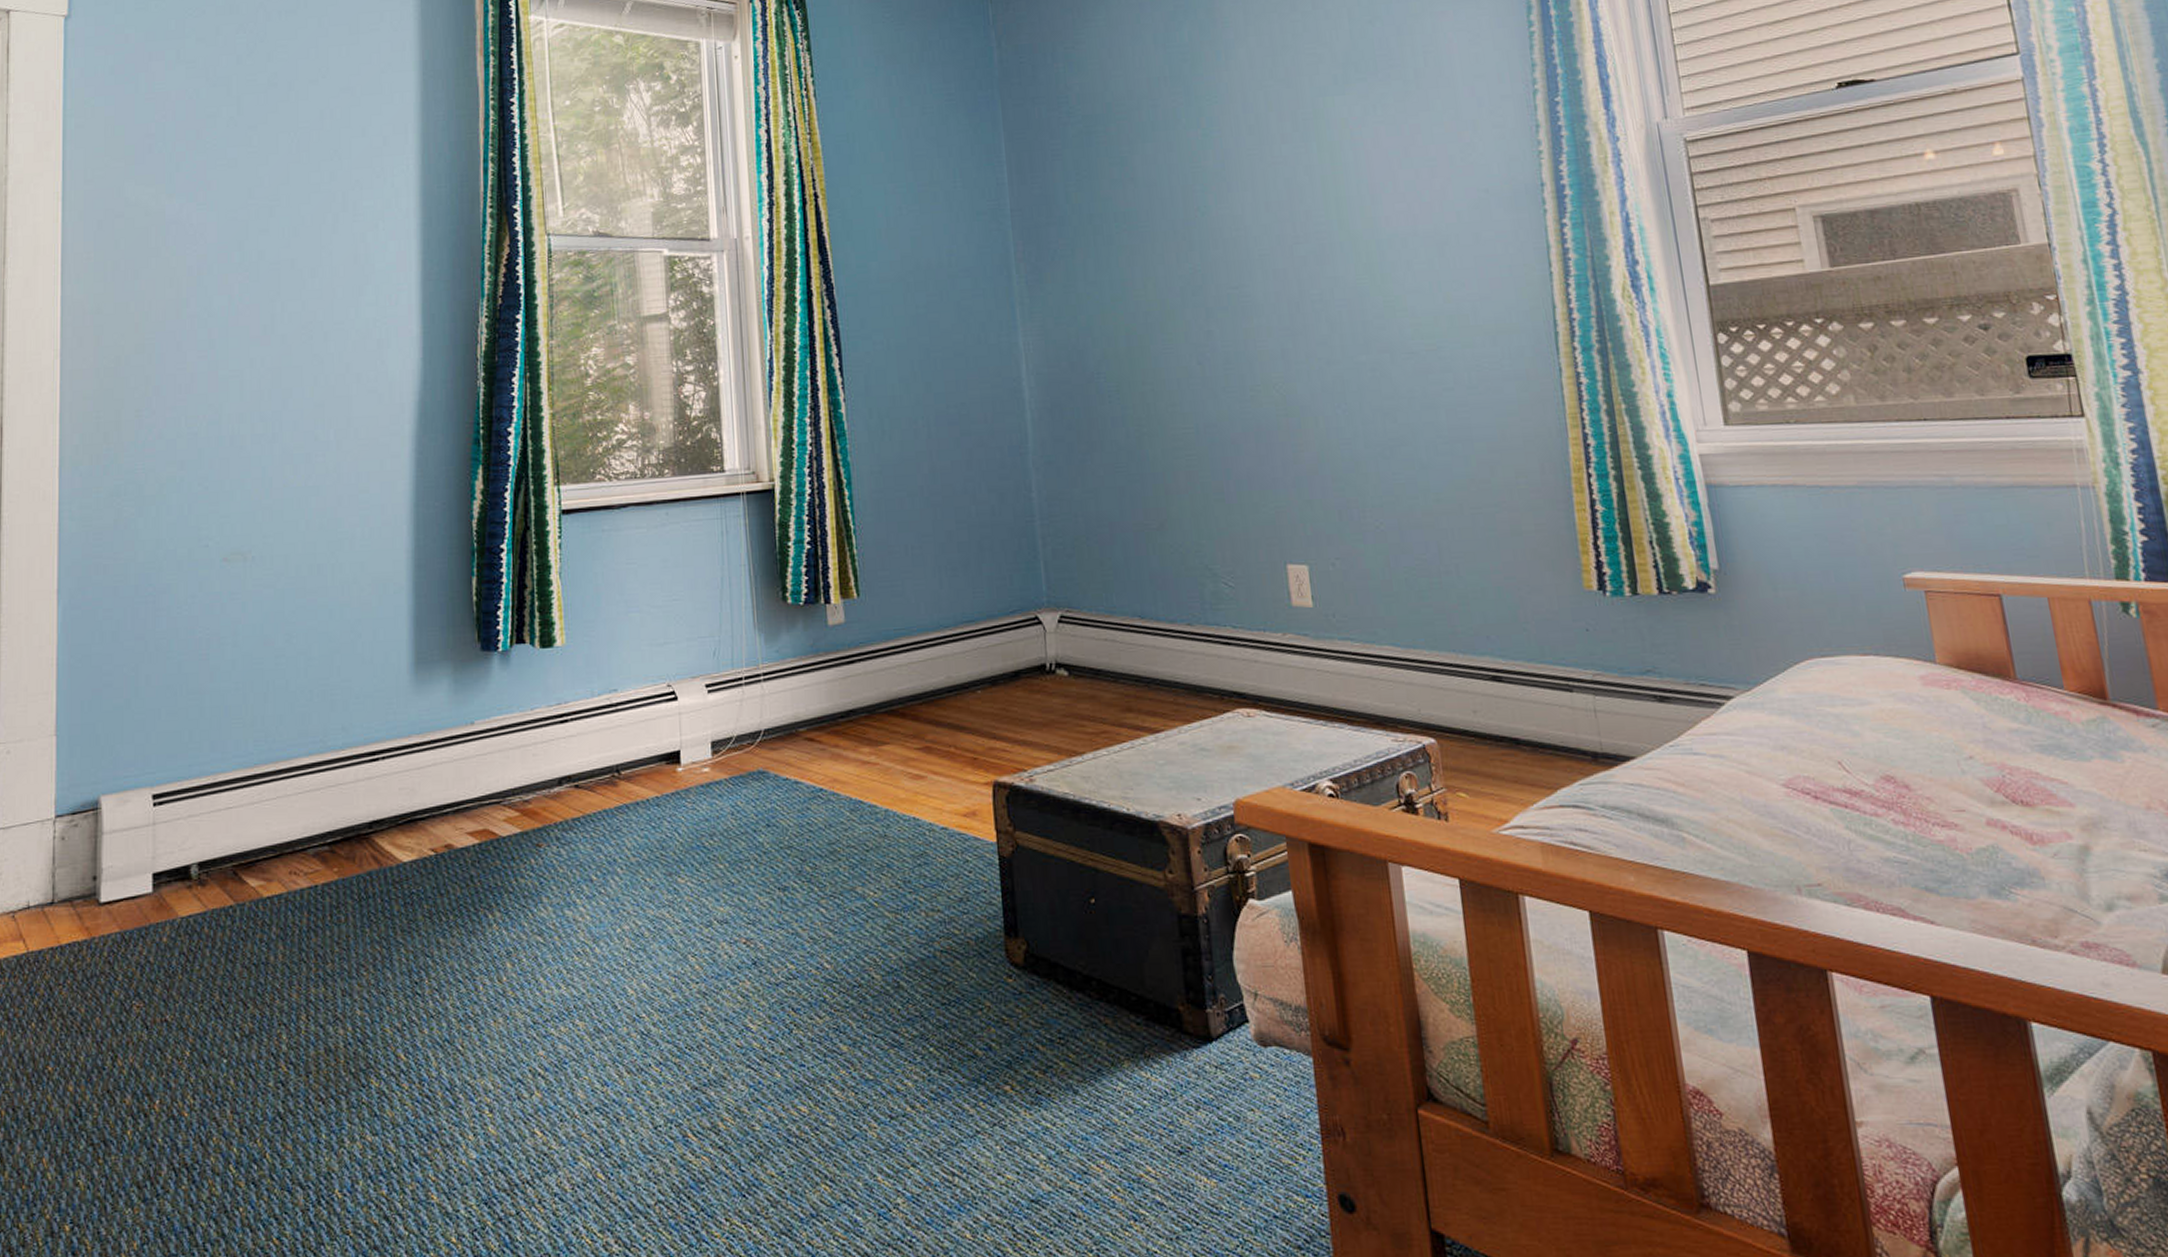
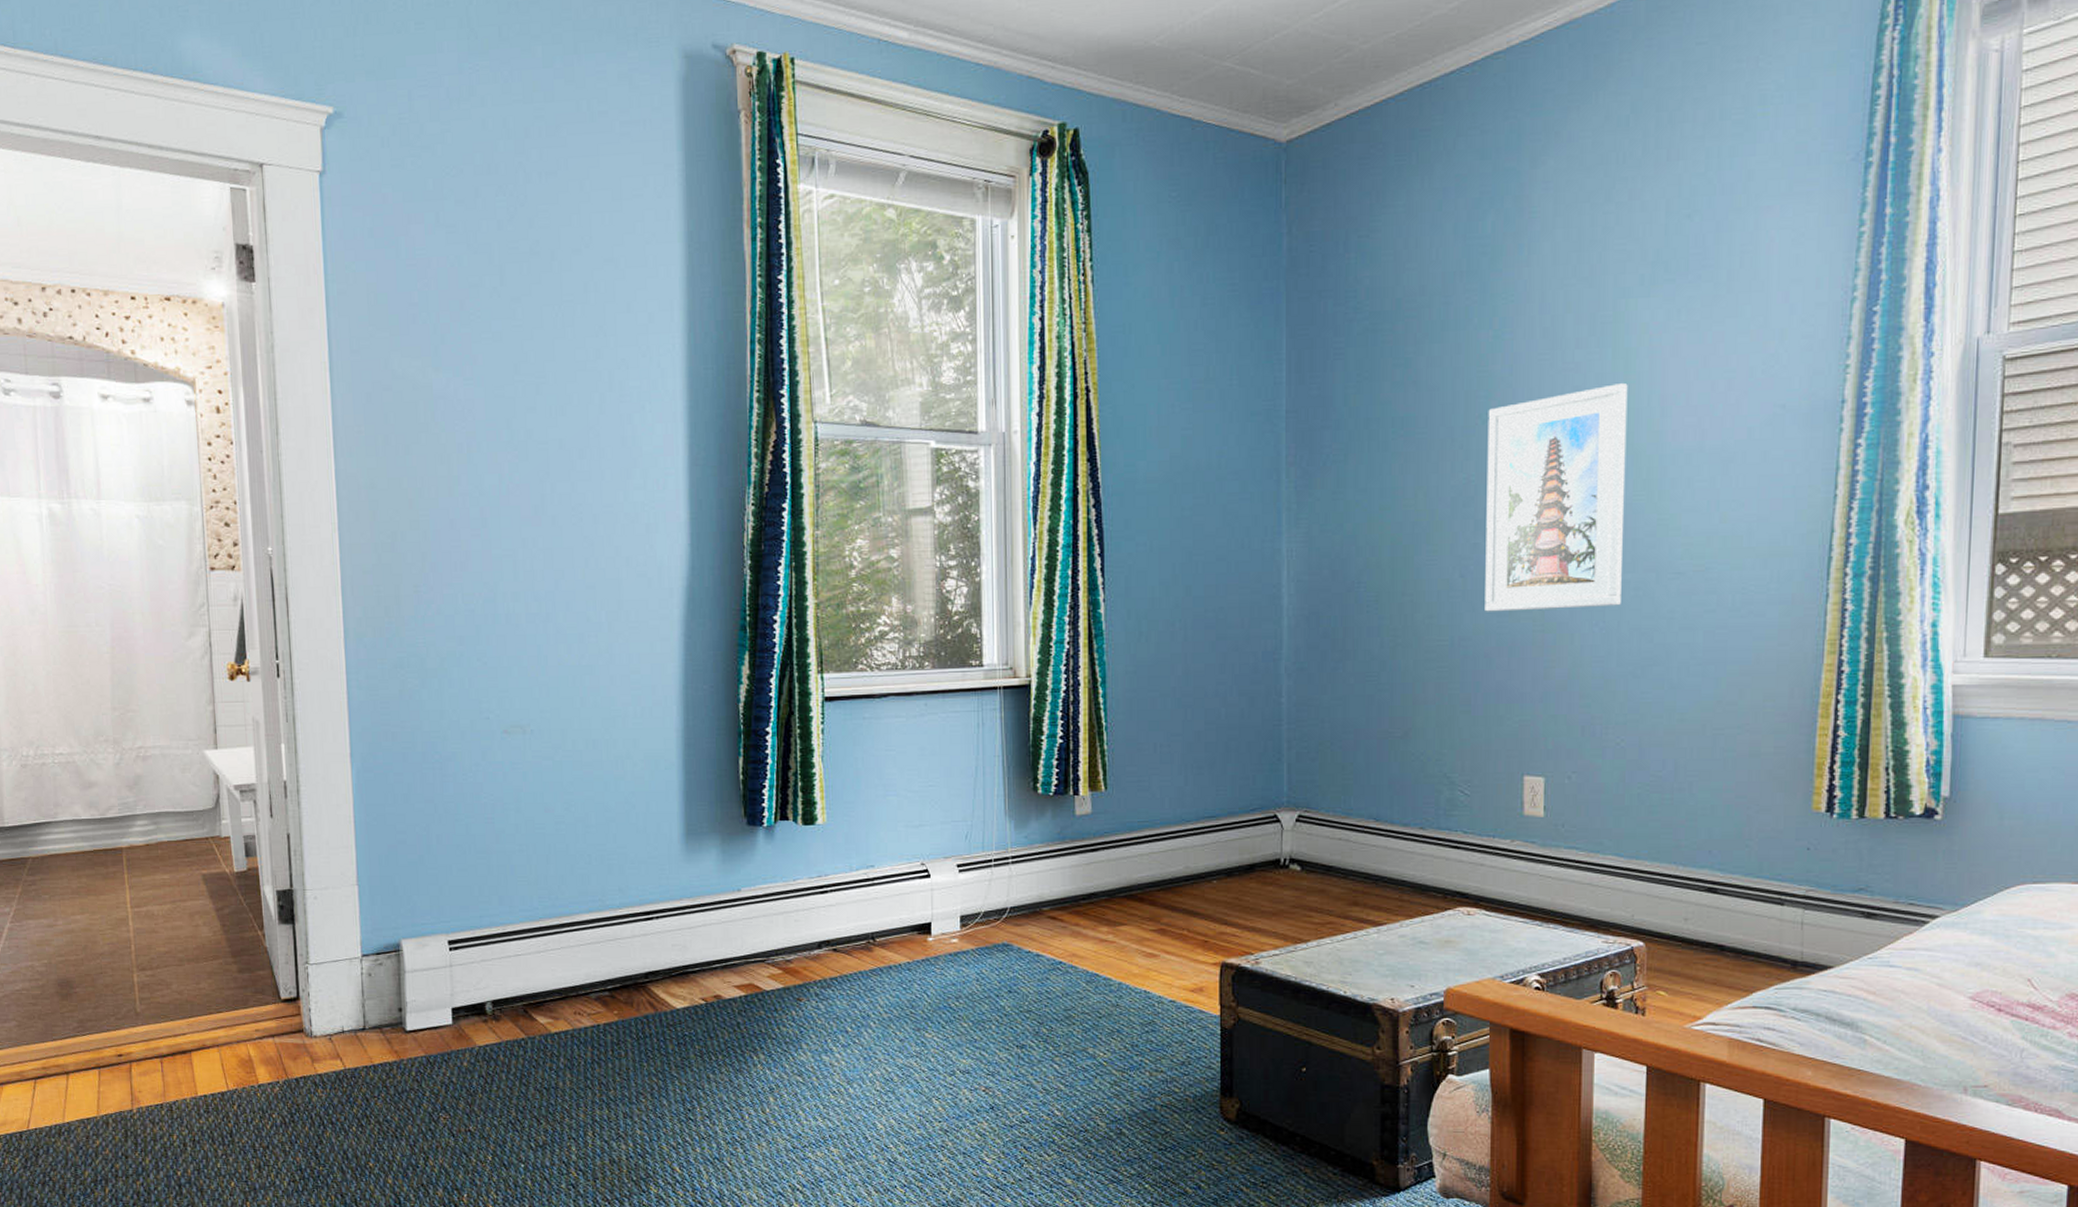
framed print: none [1206,174,1360,398] -> present [1485,383,1628,612]

